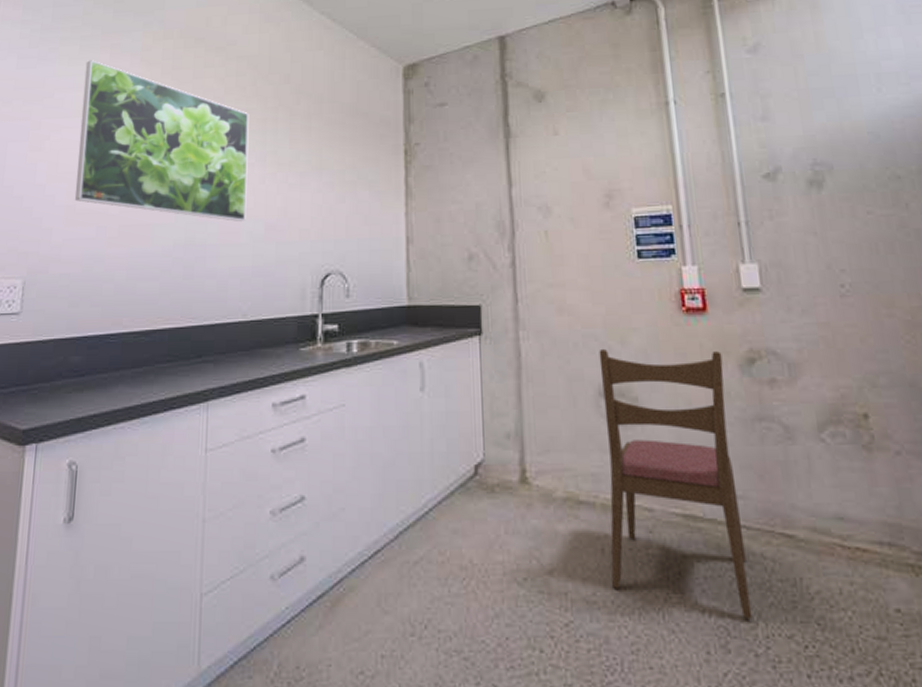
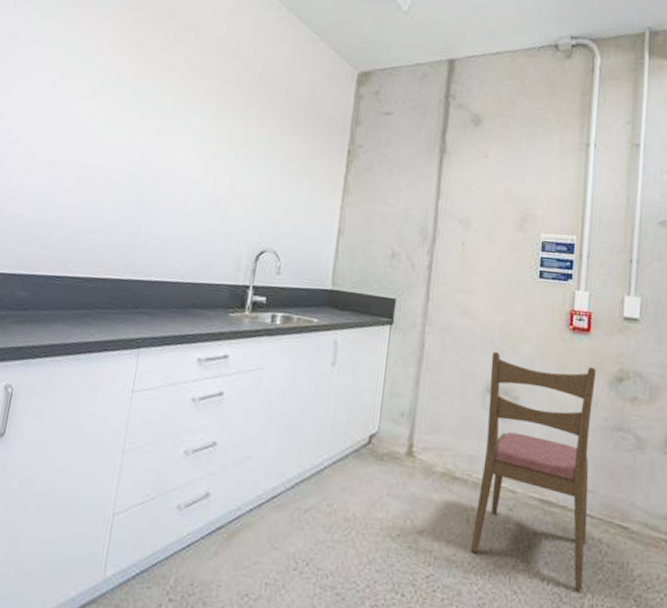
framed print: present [75,60,249,221] -> none [36,17,210,192]

